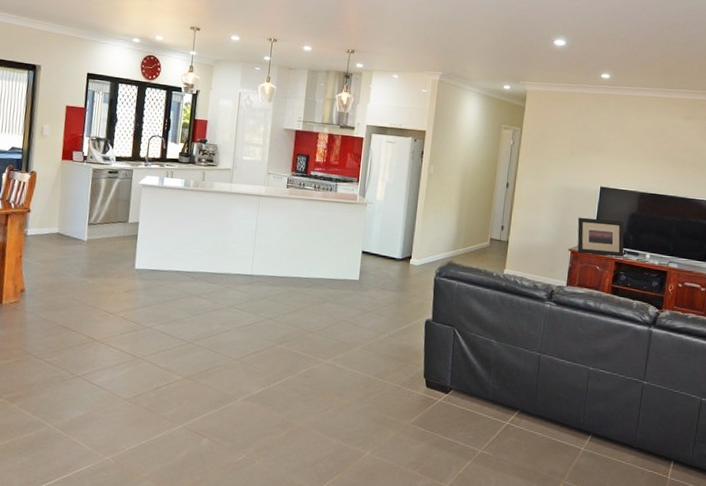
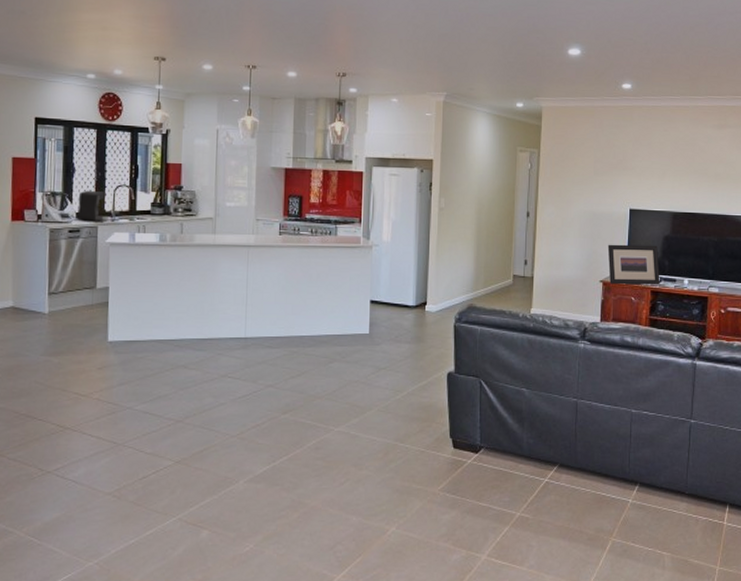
coffee maker: none [116,137,142,165] -> present [77,190,107,221]

